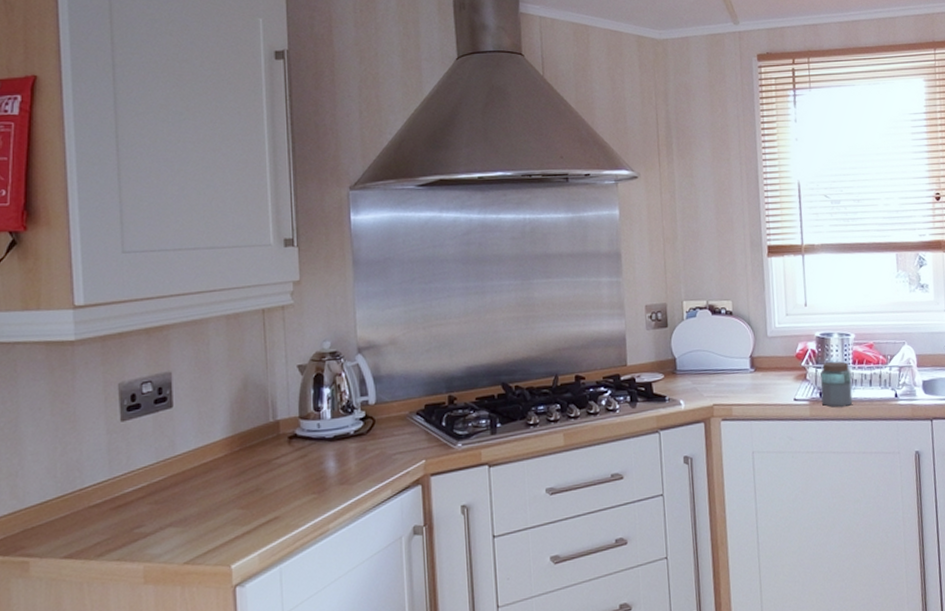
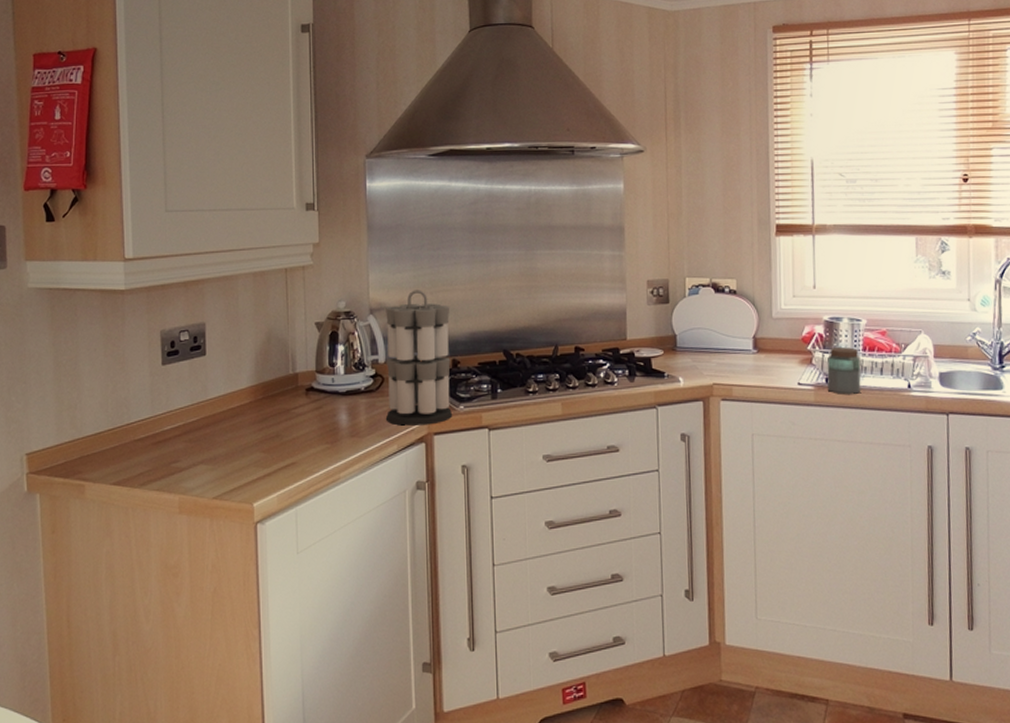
spice rack: none [375,325,451,469] -> present [385,290,453,427]

